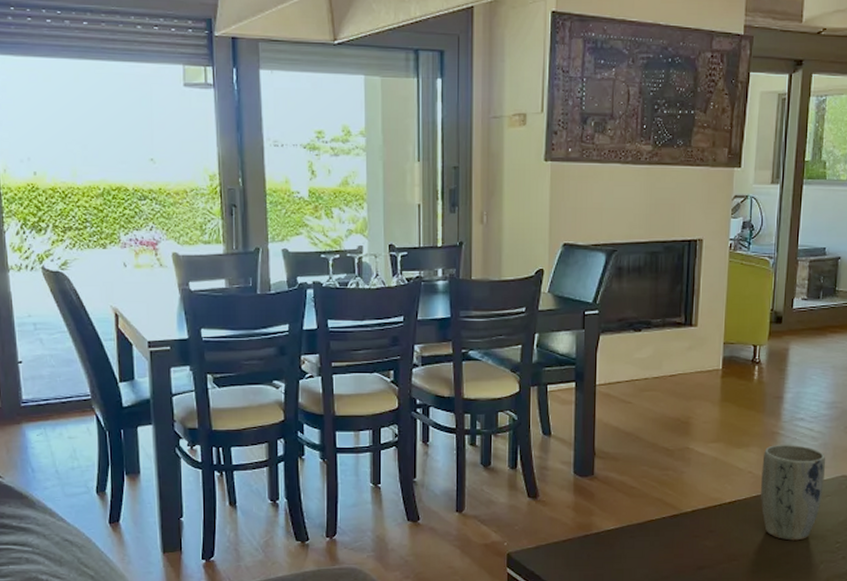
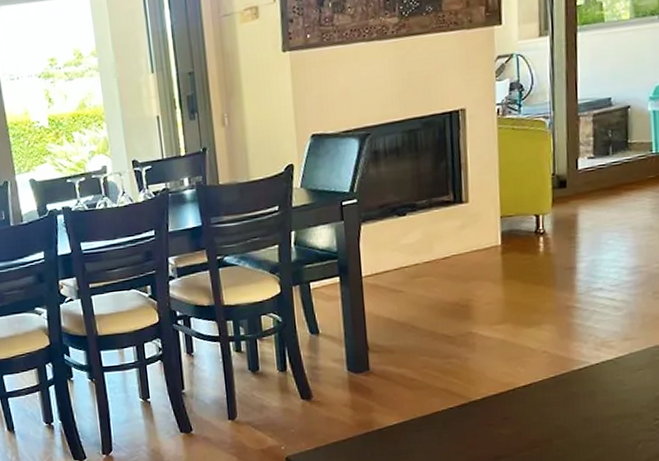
plant pot: present [761,444,826,541] -> none [558,317,634,422]

